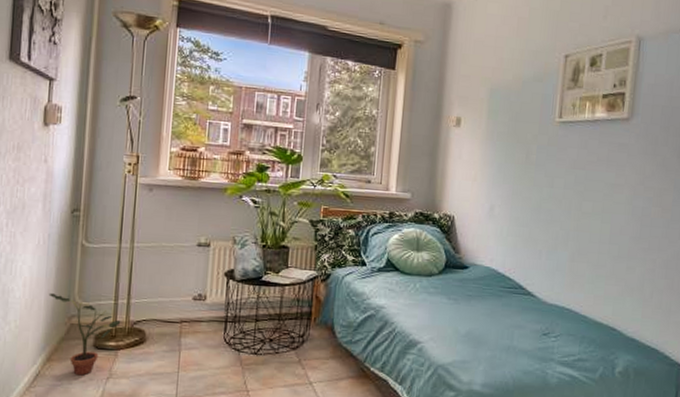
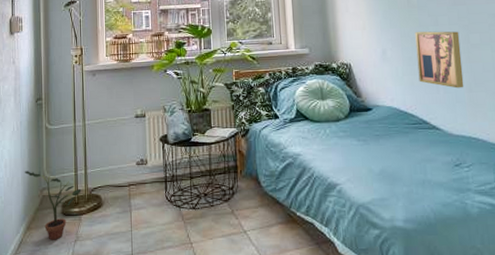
wall art: none [523,191,573,257] -> present [415,31,464,89]

